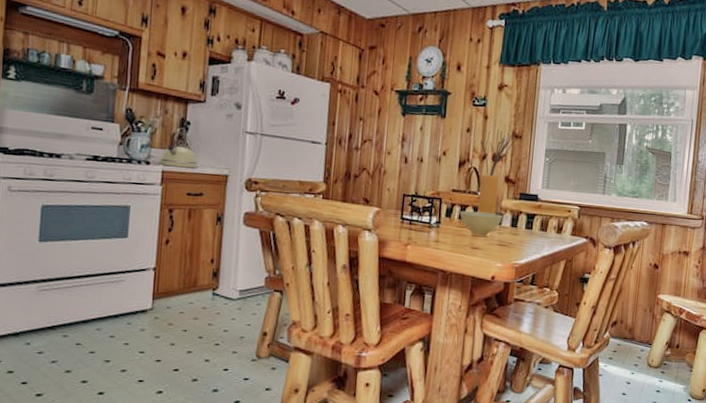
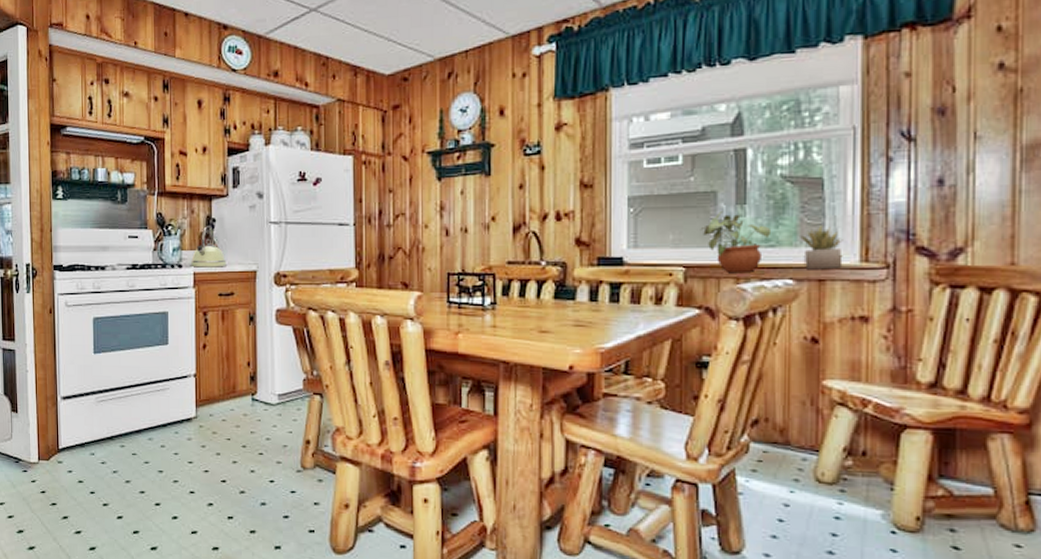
bowl: present [459,211,502,238] -> none [519,287,576,318]
vase: present [477,128,517,215] -> none [537,179,586,288]
potted plant: none [592,168,637,215] -> present [700,211,772,274]
succulent plant: none [654,185,679,217] -> present [800,225,843,270]

